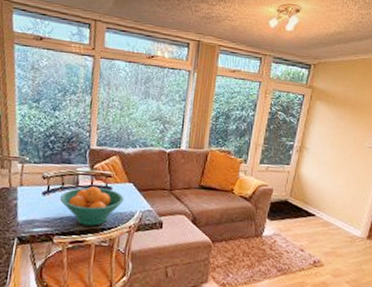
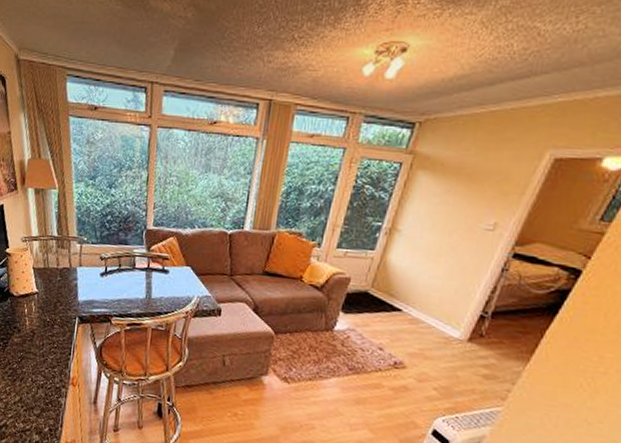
fruit bowl: present [60,186,124,226] -> none [117,269,181,310]

